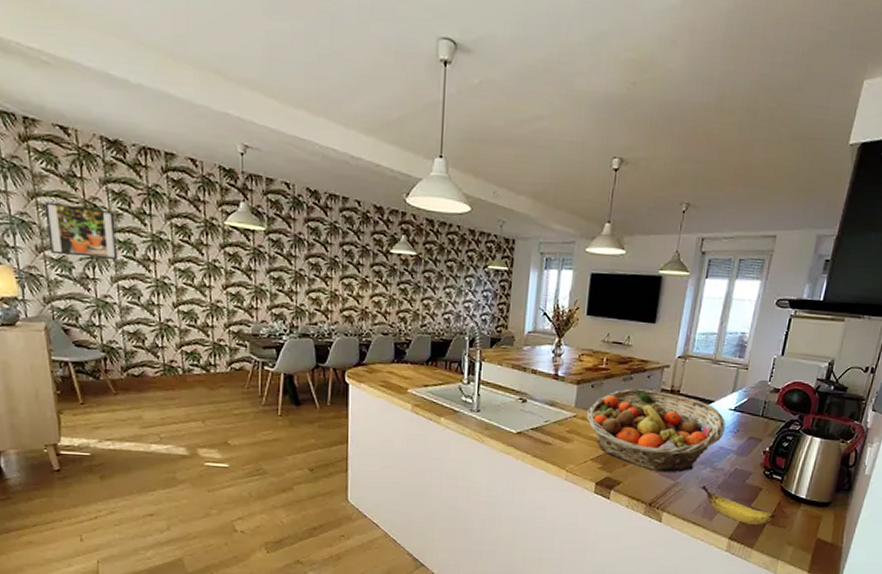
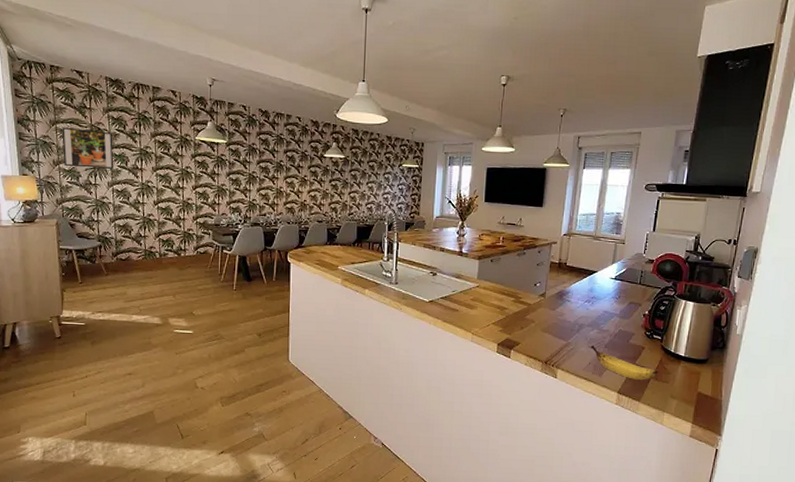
fruit basket: present [586,388,726,472] -> none [487,262,608,334]

